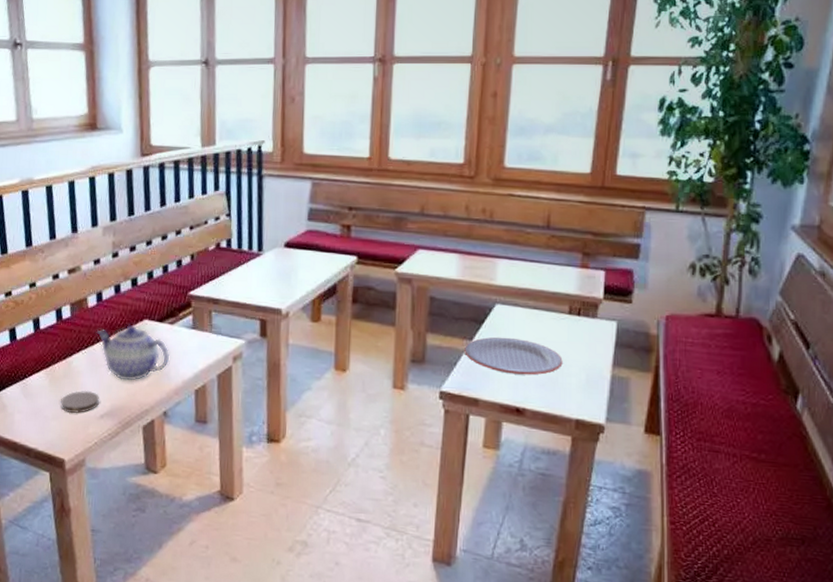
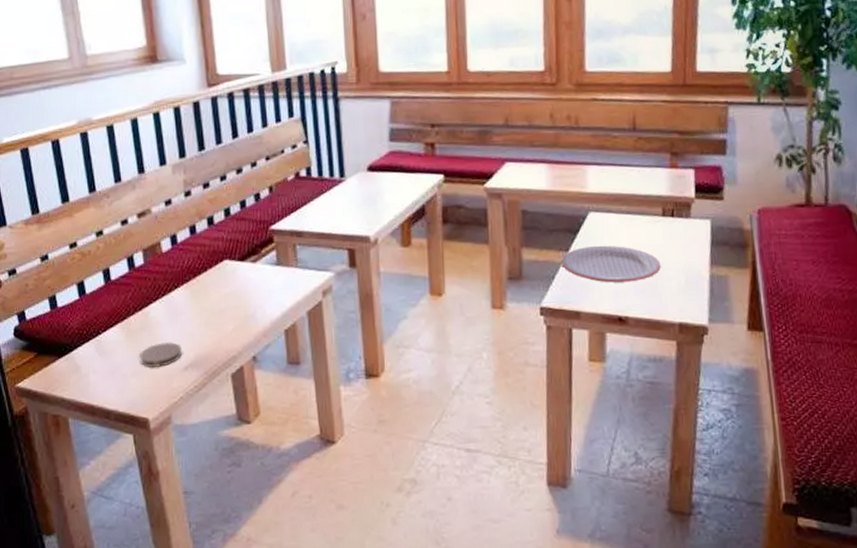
teapot: present [96,324,170,382] -> none [173,266,255,328]

